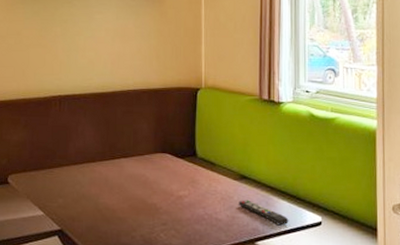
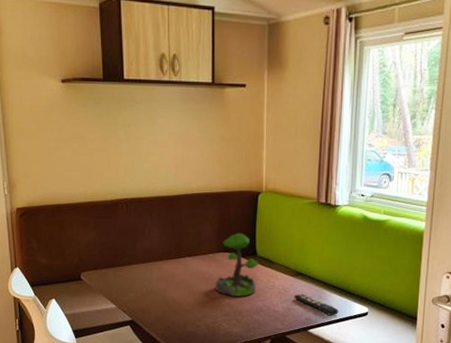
plant: none [152,131,200,203] -> present [215,233,259,297]

